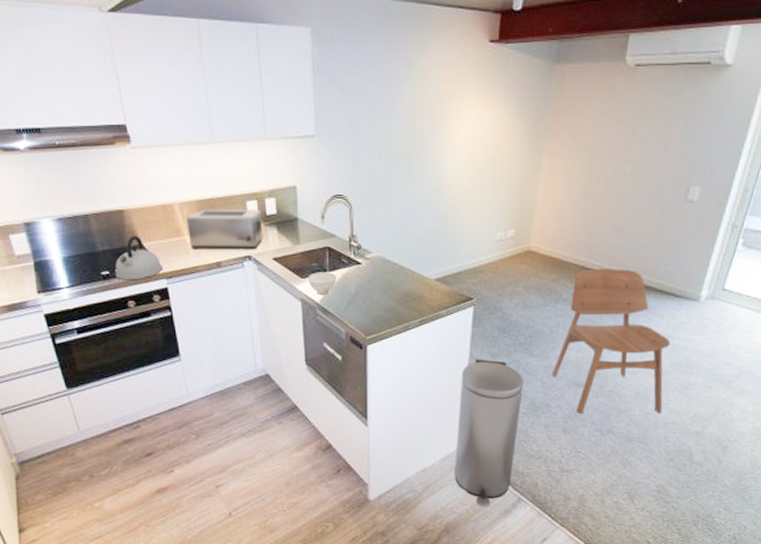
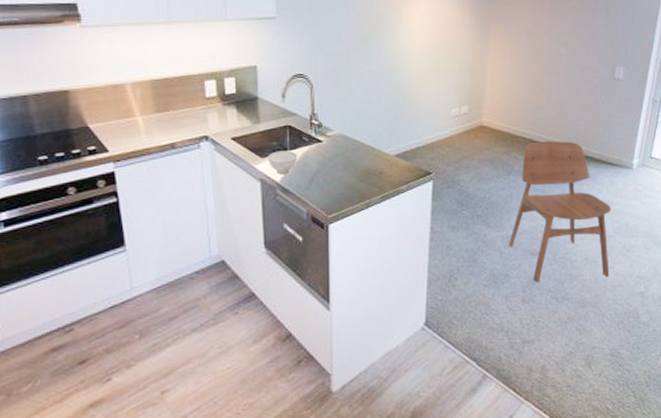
kettle: present [115,235,162,281] -> none [54,117,109,165]
toaster: present [187,209,263,249] -> none [139,89,221,131]
pedal bin: present [454,359,523,507] -> none [419,232,483,388]

